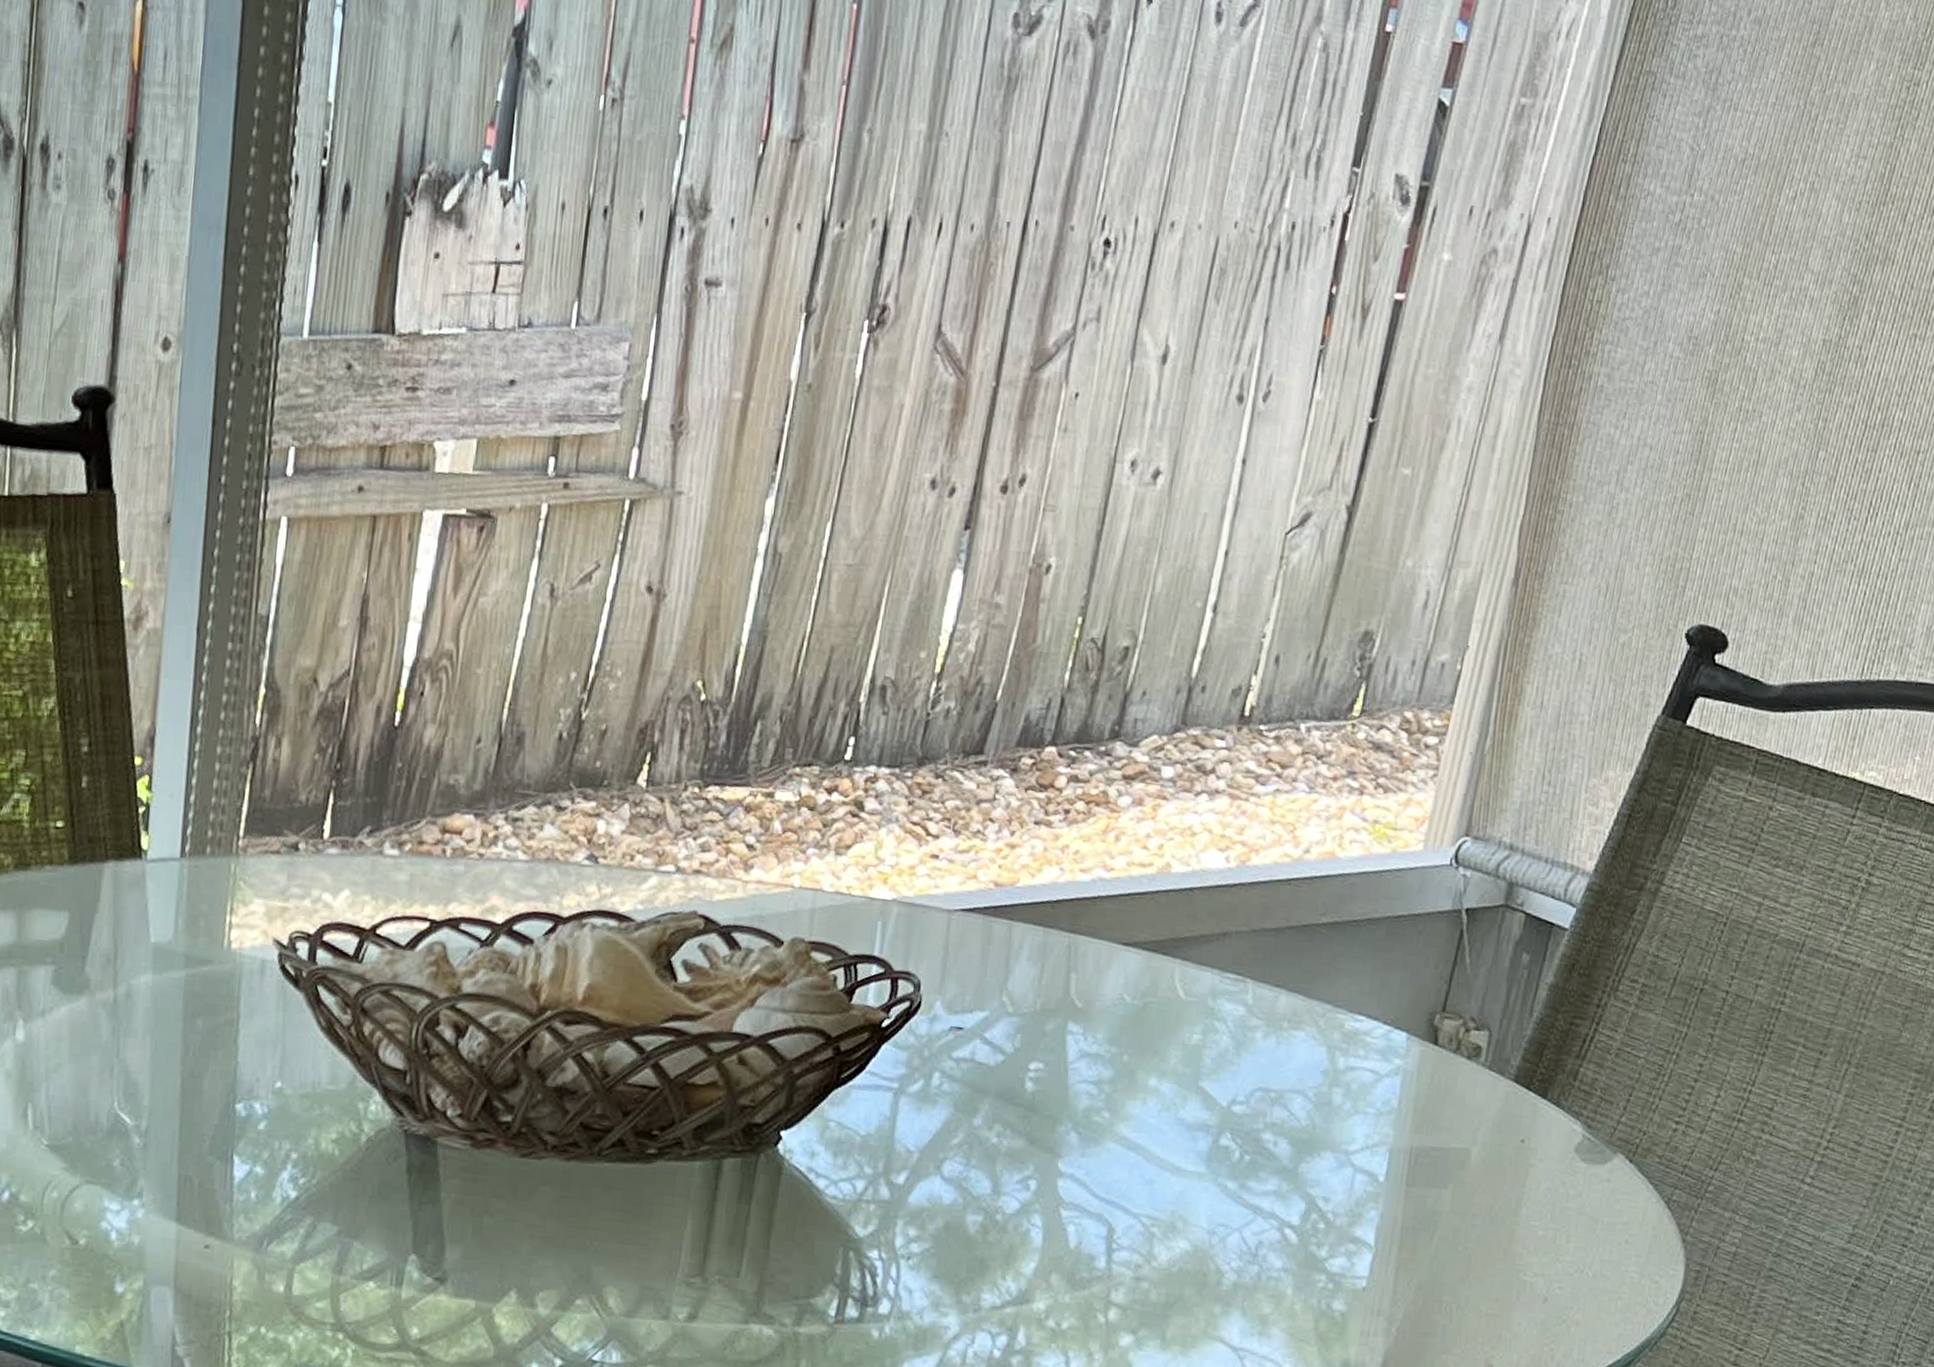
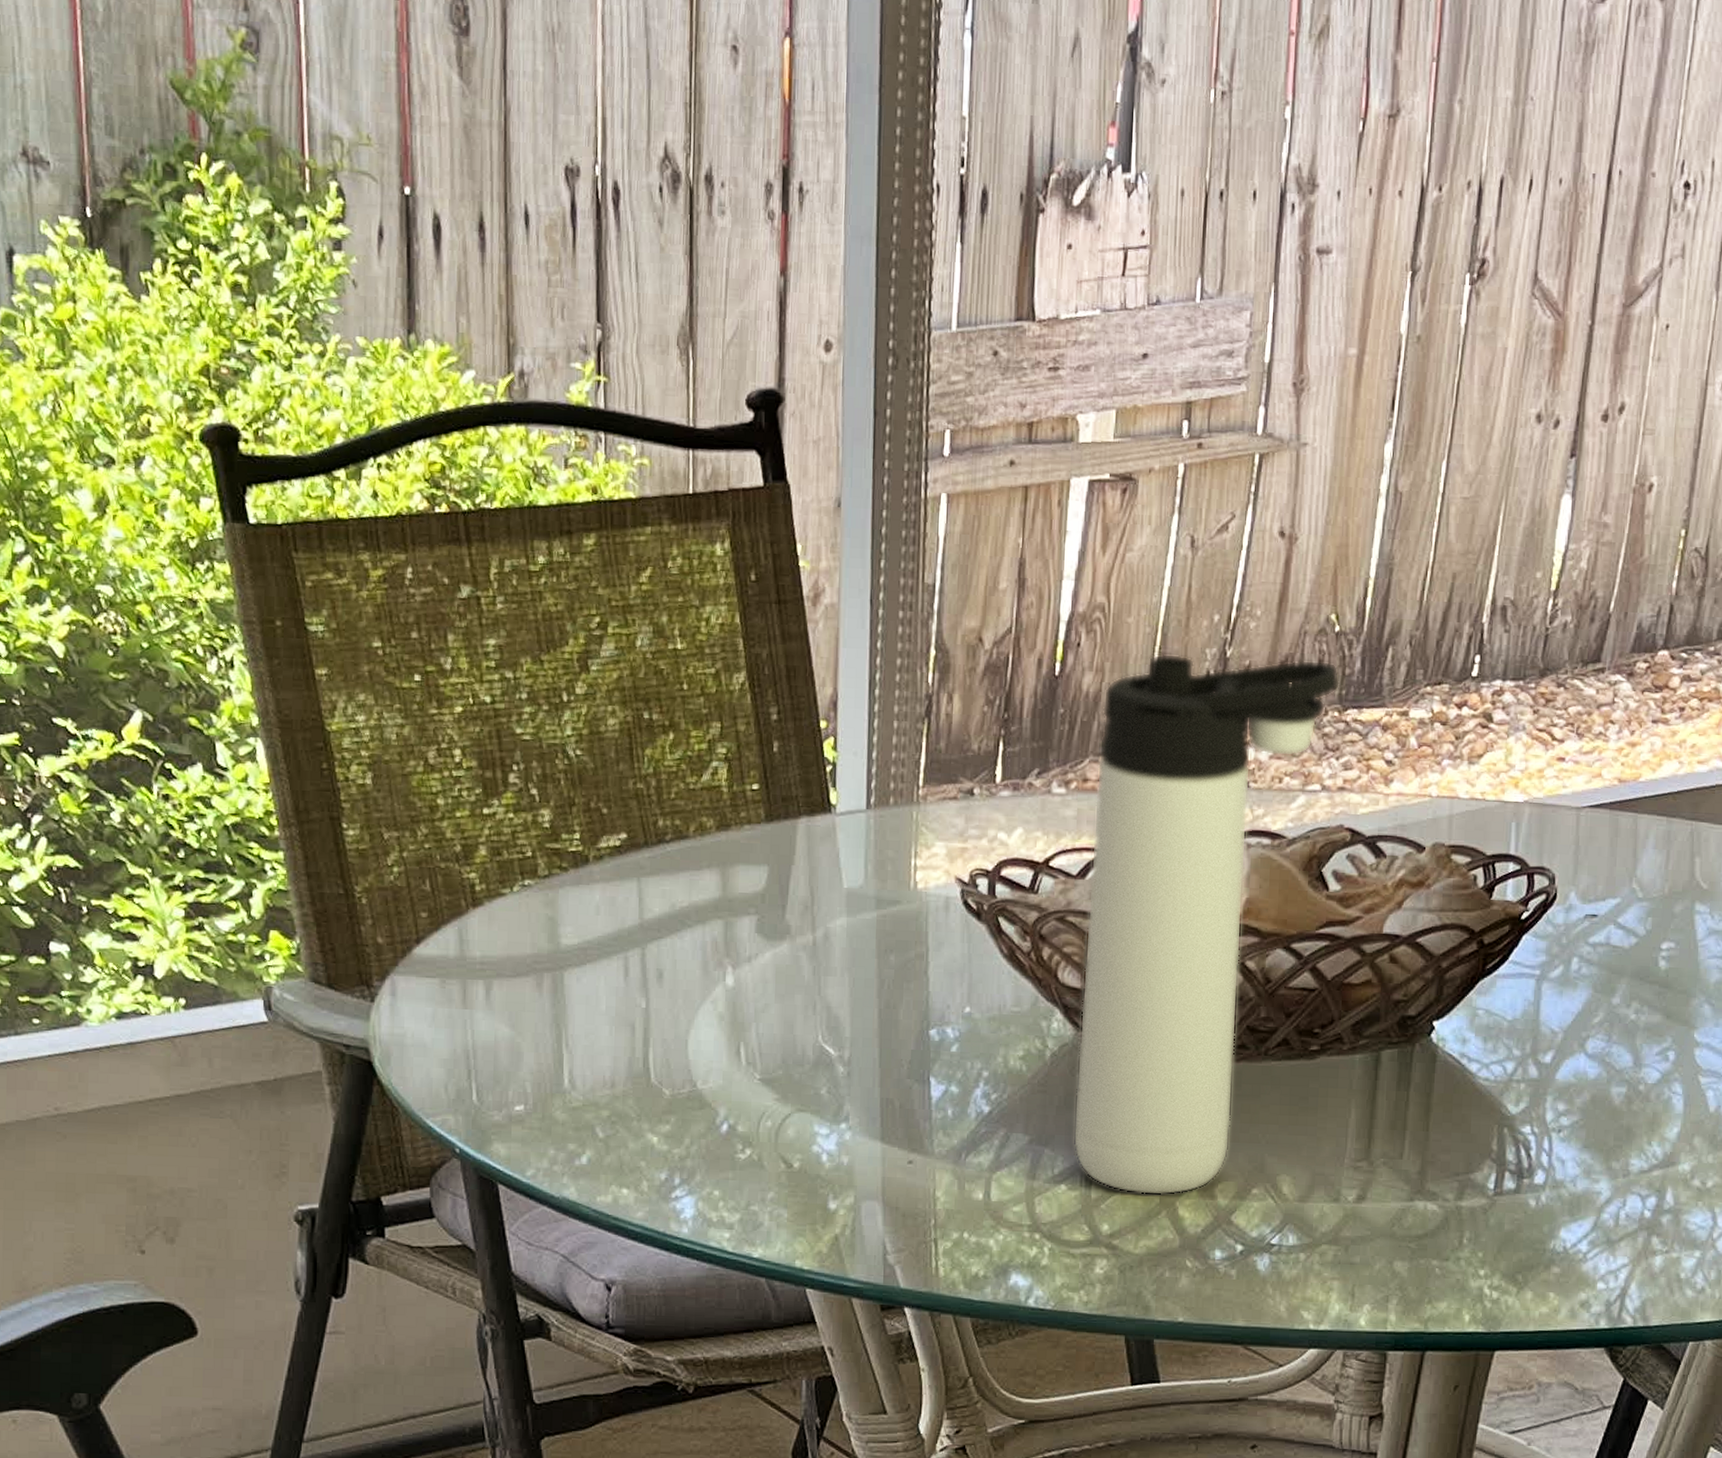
thermos bottle: none [385,710,703,1301] -> present [1073,653,1341,1196]

